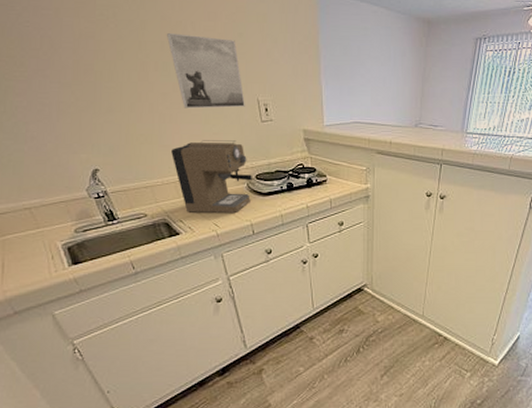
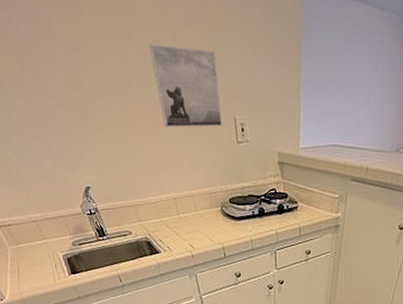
coffee maker: present [171,140,252,214] -> none [153,161,226,236]

